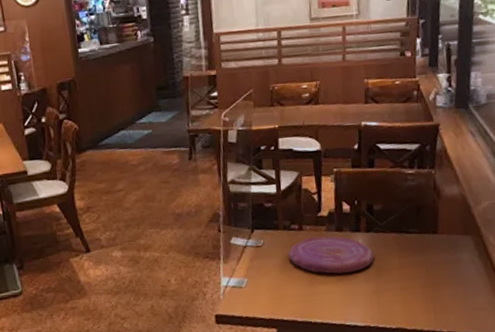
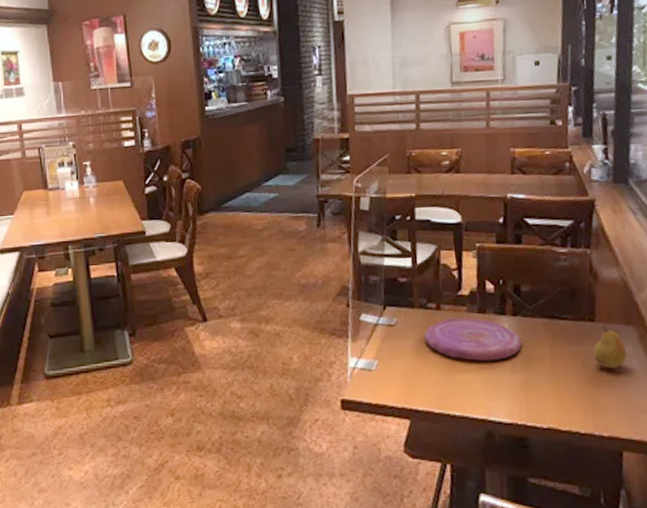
fruit: none [436,233,465,274] -> present [593,321,627,369]

